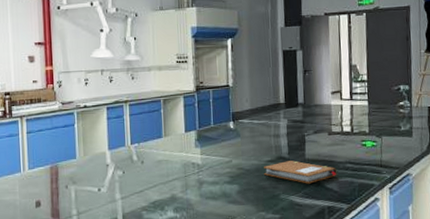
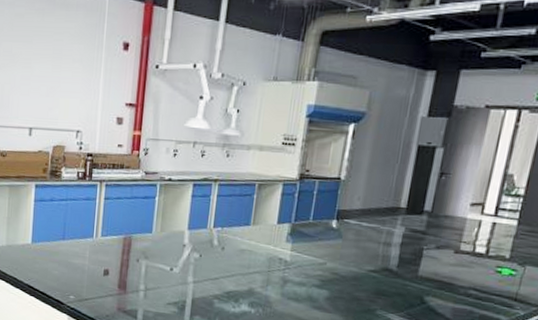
notebook: present [263,160,337,184] -> none [361,274,456,305]

